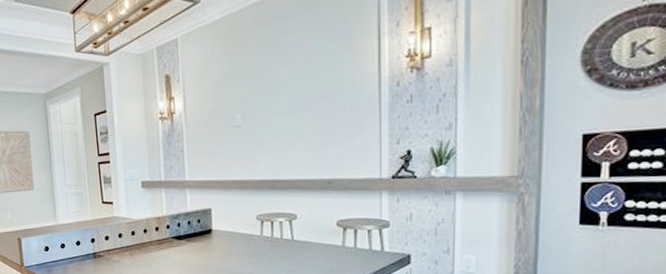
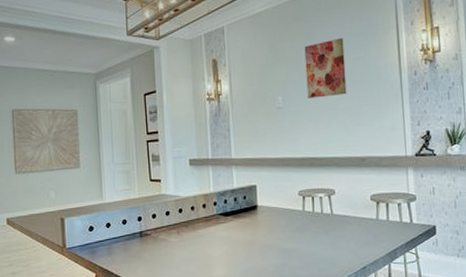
wall art: none [267,46,315,116] -> present [304,38,347,98]

